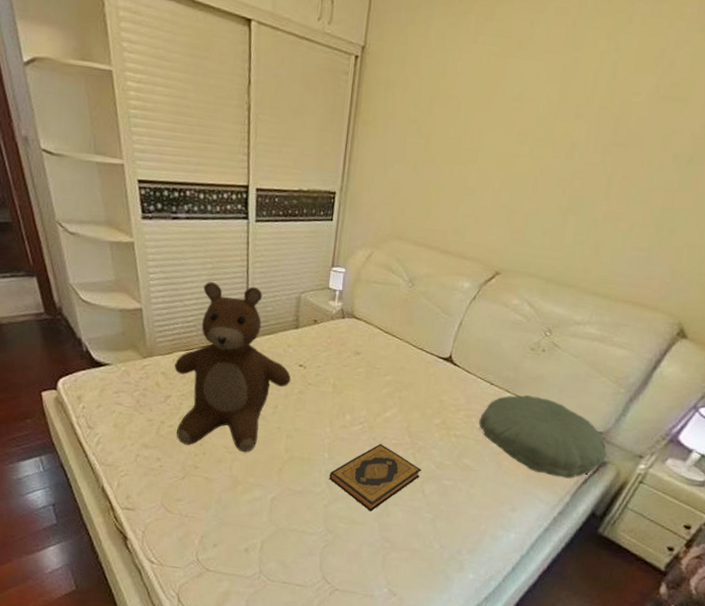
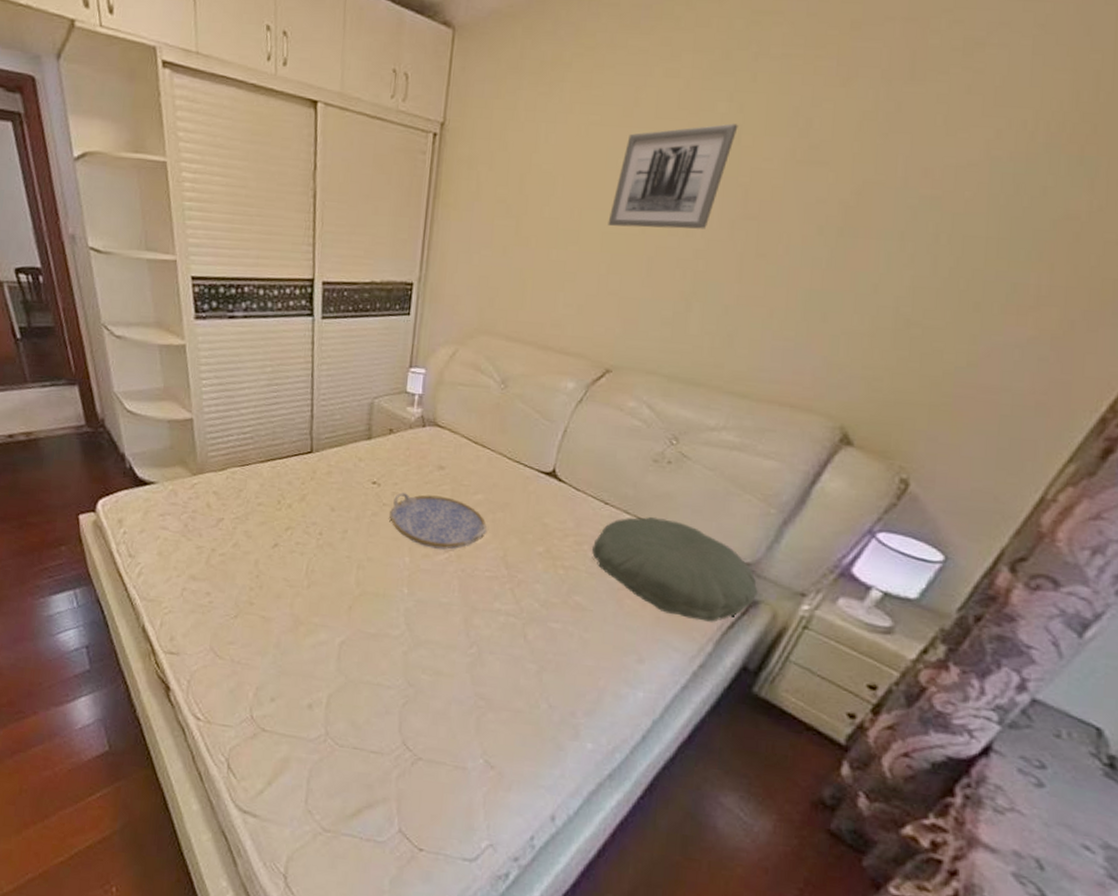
bear: present [174,282,291,453] -> none [228,387,363,587]
serving tray: none [314,374,395,422] -> present [389,492,488,550]
hardback book: present [329,444,421,512] -> none [409,576,522,661]
wall art: none [502,60,614,153] -> present [608,123,738,229]

